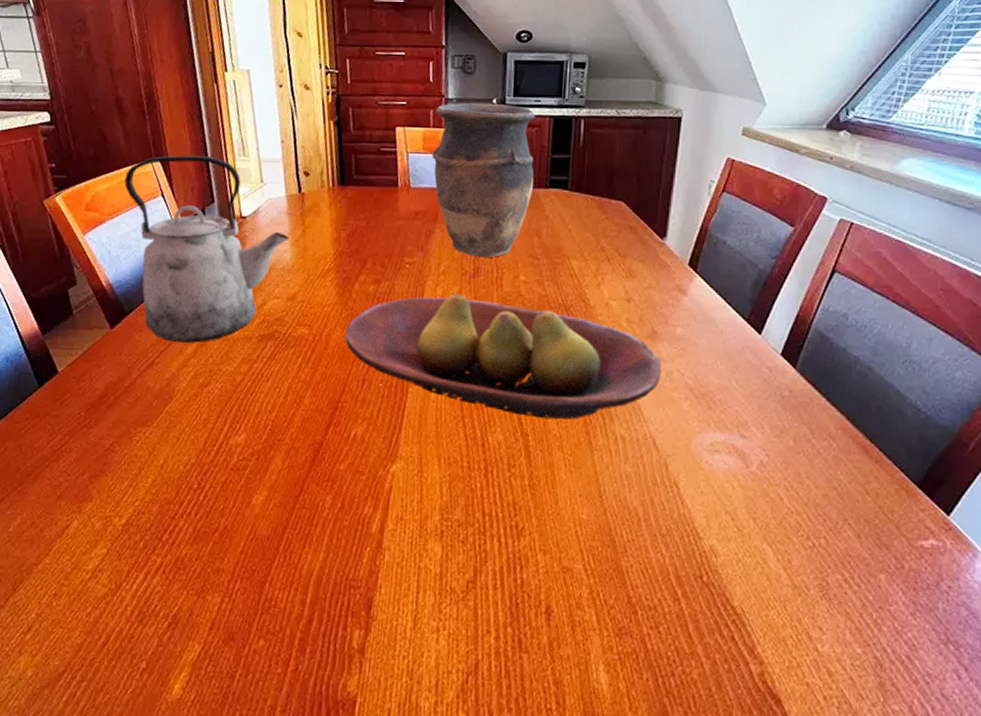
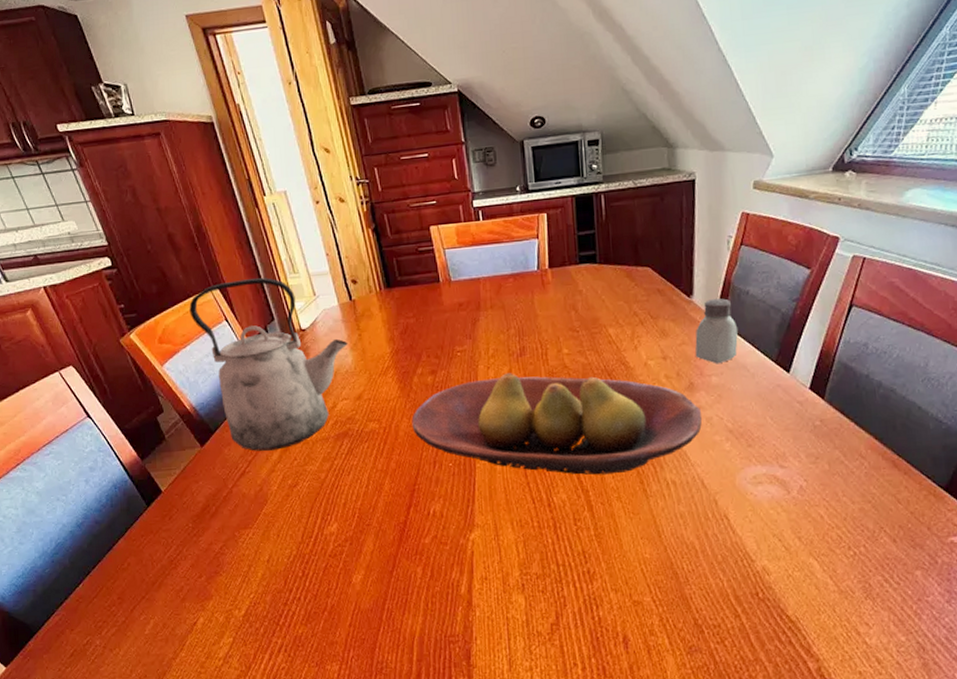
vase: present [432,102,535,258] -> none [464,190,565,338]
saltshaker: none [661,244,711,315] -> present [694,298,739,364]

